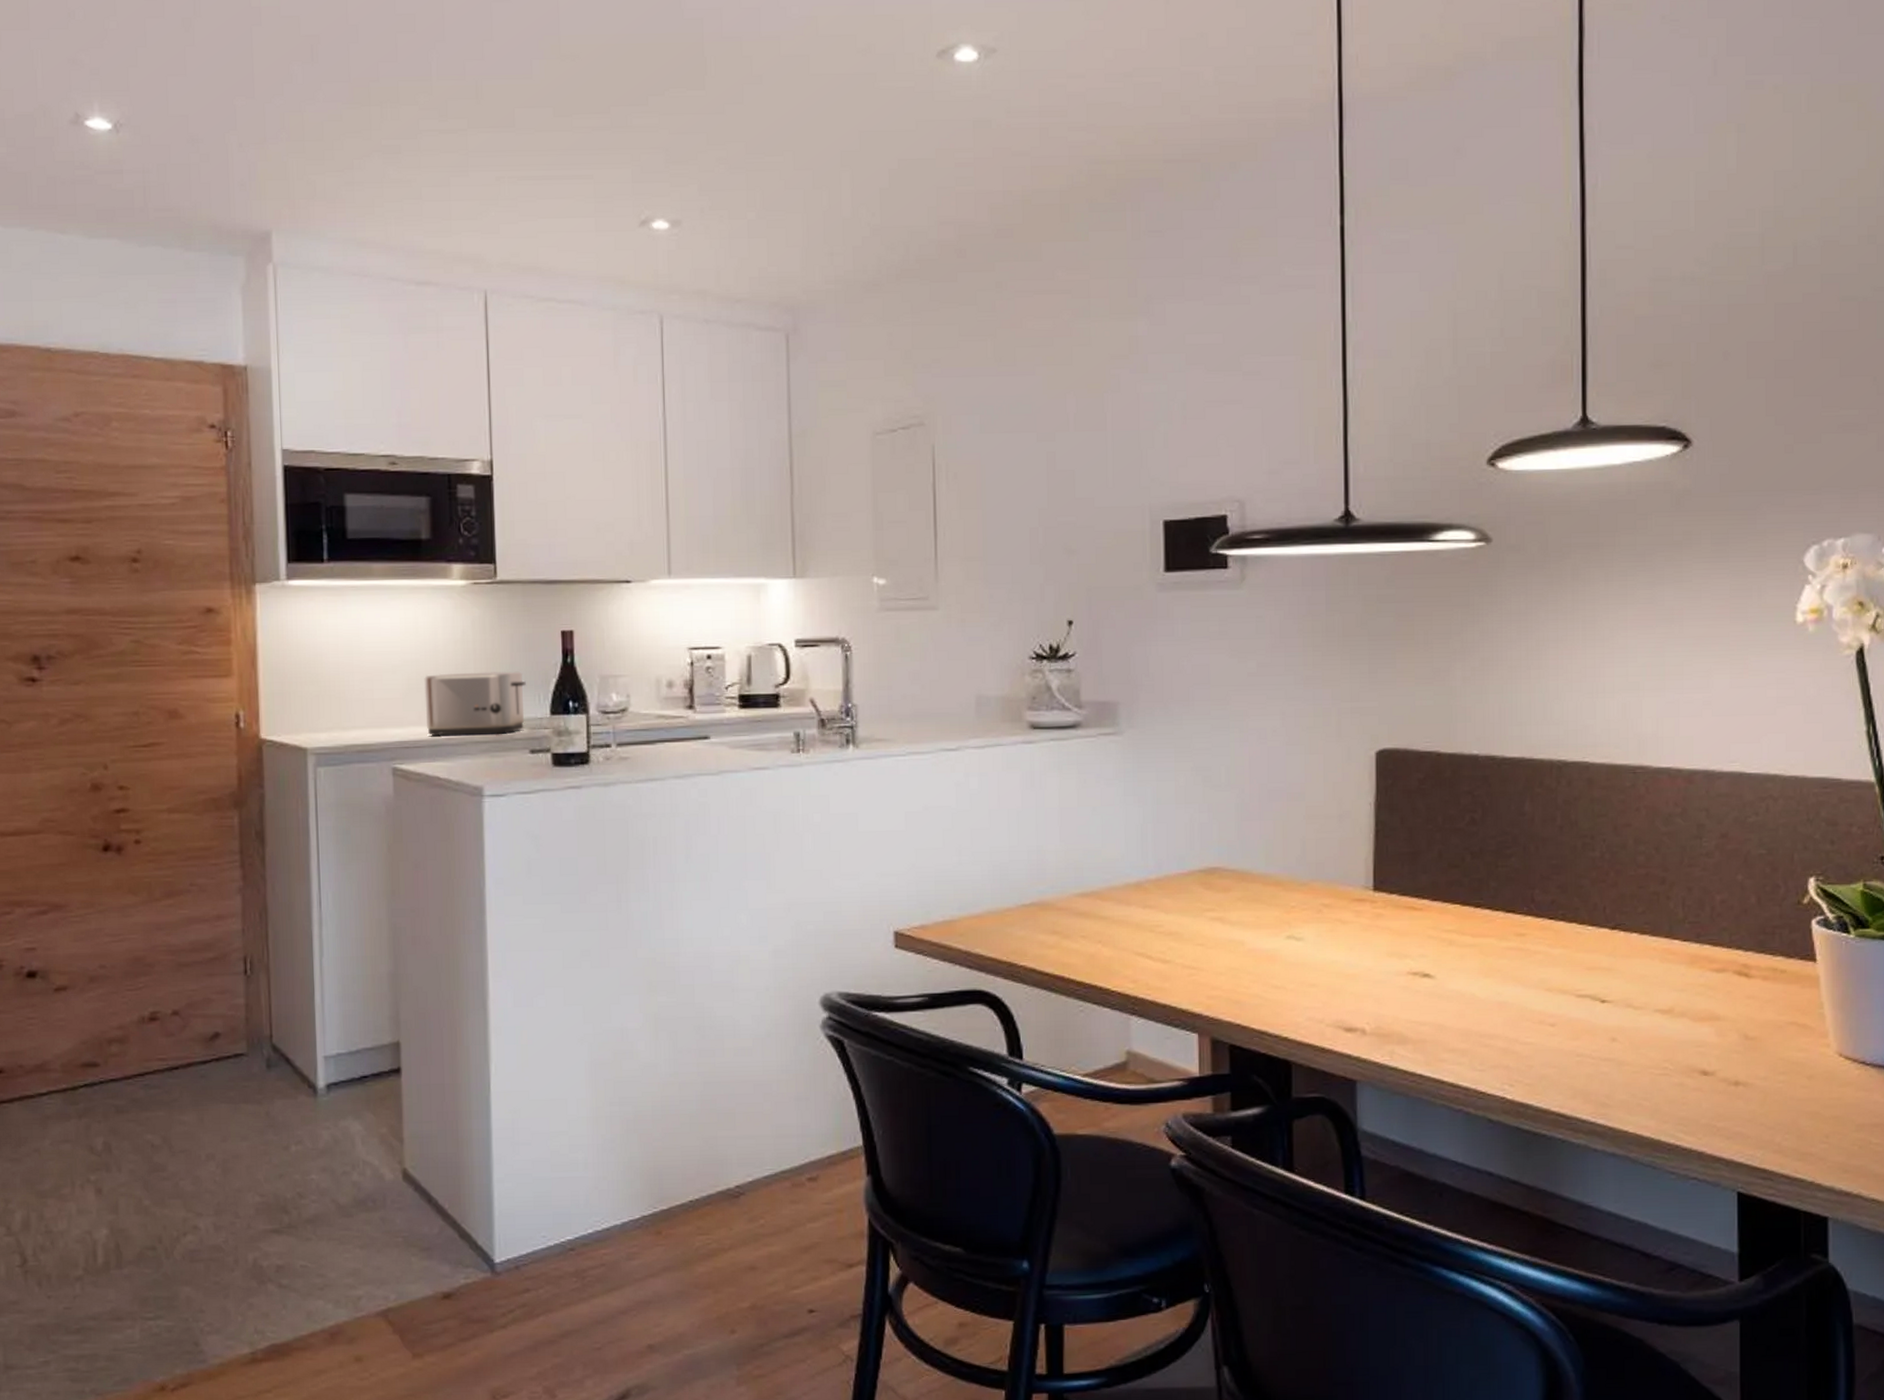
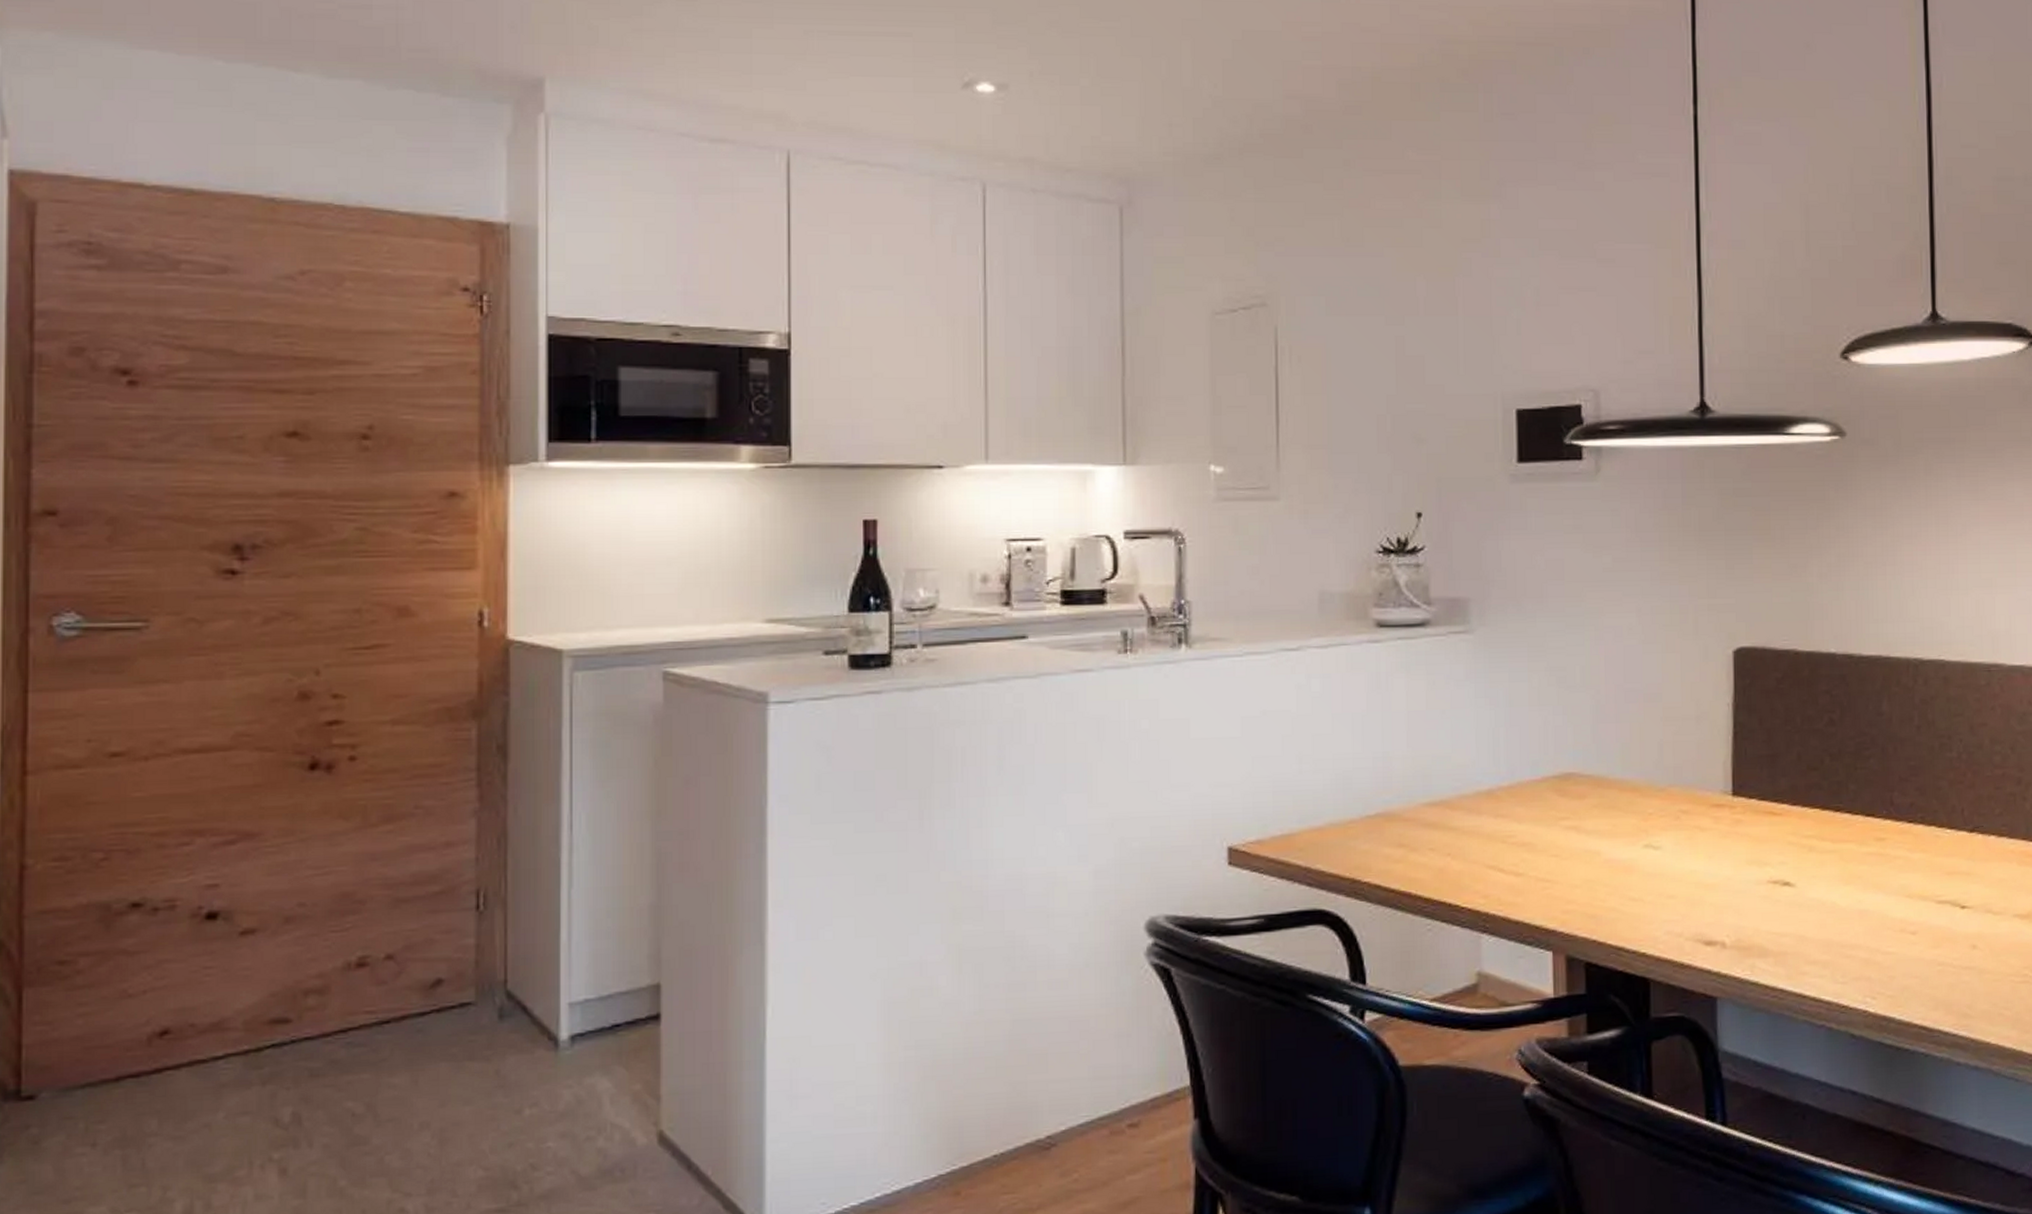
toaster: present [424,671,526,737] -> none [704,564,821,637]

